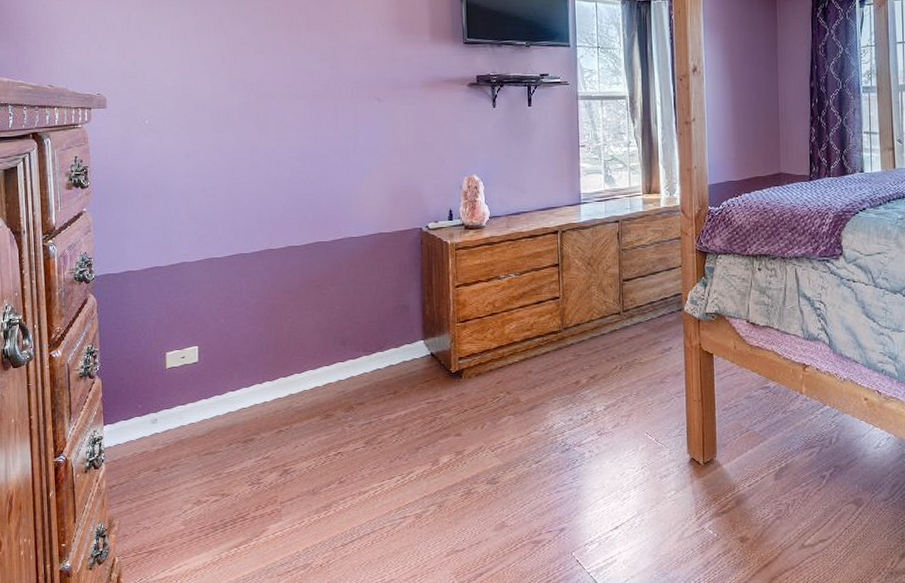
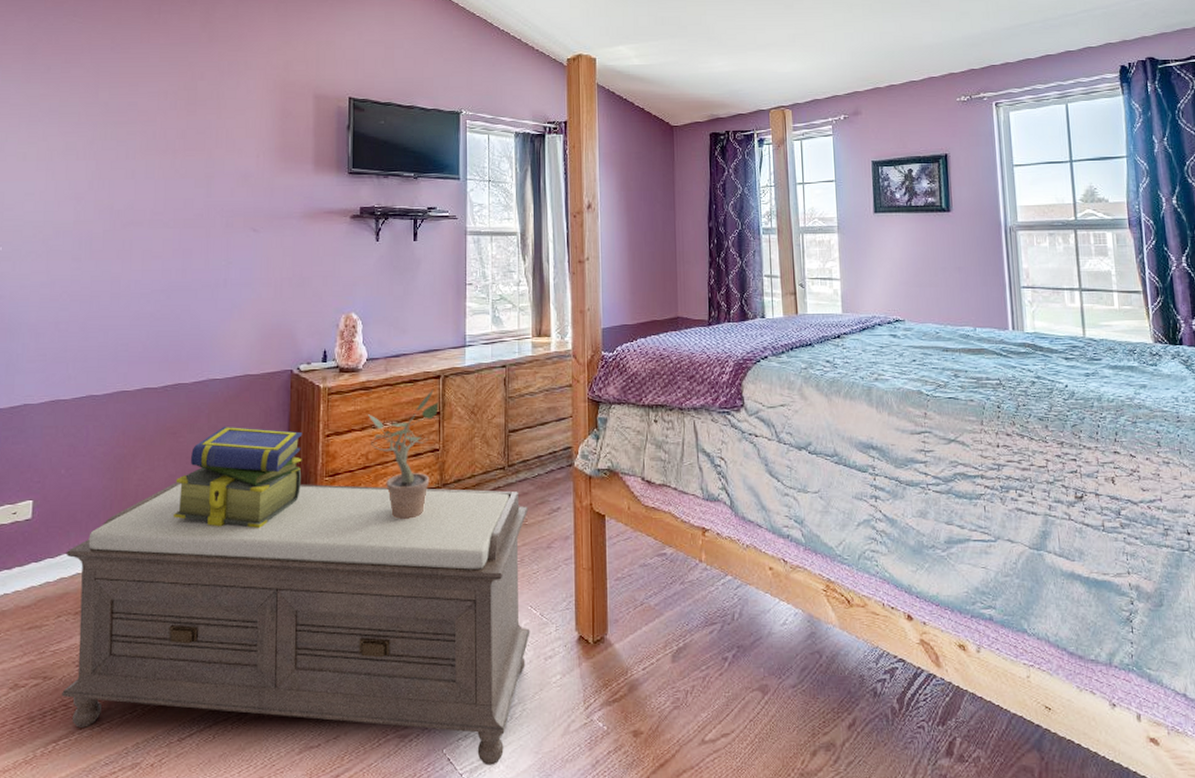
bench: none [231,329,647,566] -> present [62,482,530,766]
stack of books: none [322,279,436,368] -> present [173,426,303,528]
potted plant: none [492,242,558,359] -> present [367,388,439,519]

